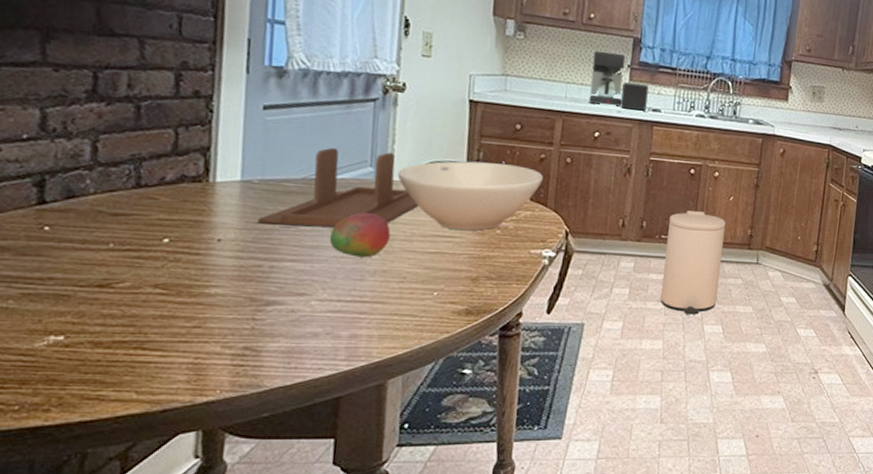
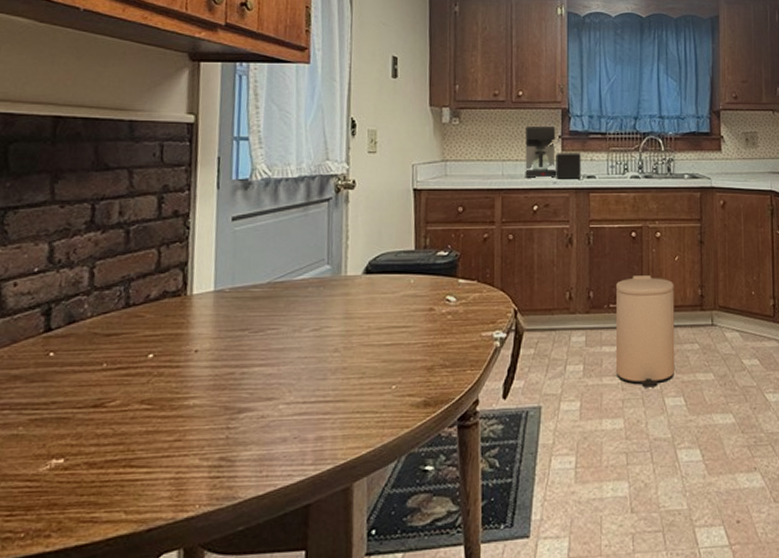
napkin holder: present [258,147,418,227] -> none [230,248,372,331]
fruit: present [330,212,391,258] -> none [294,310,349,356]
bowl: present [397,161,543,231] -> none [352,248,488,320]

